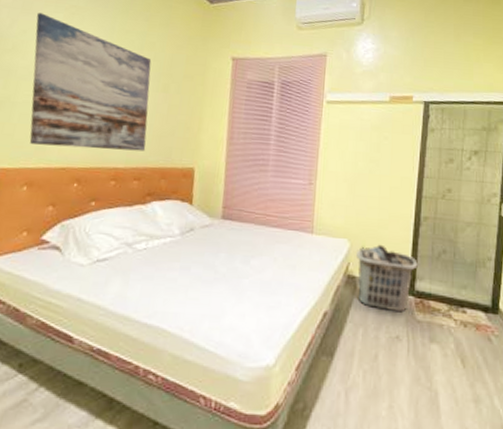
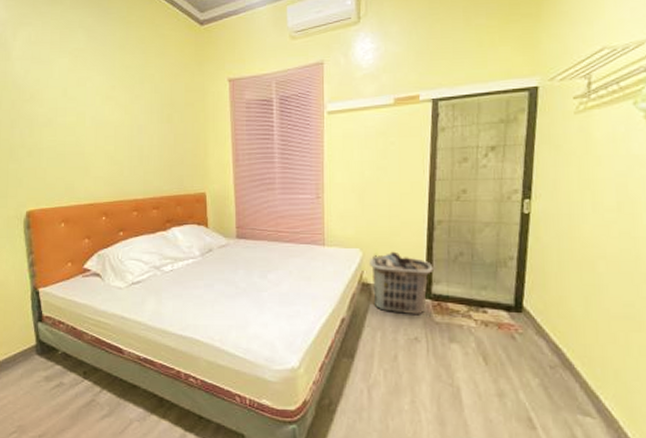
wall art: present [29,13,152,151] -> none [46,60,160,185]

